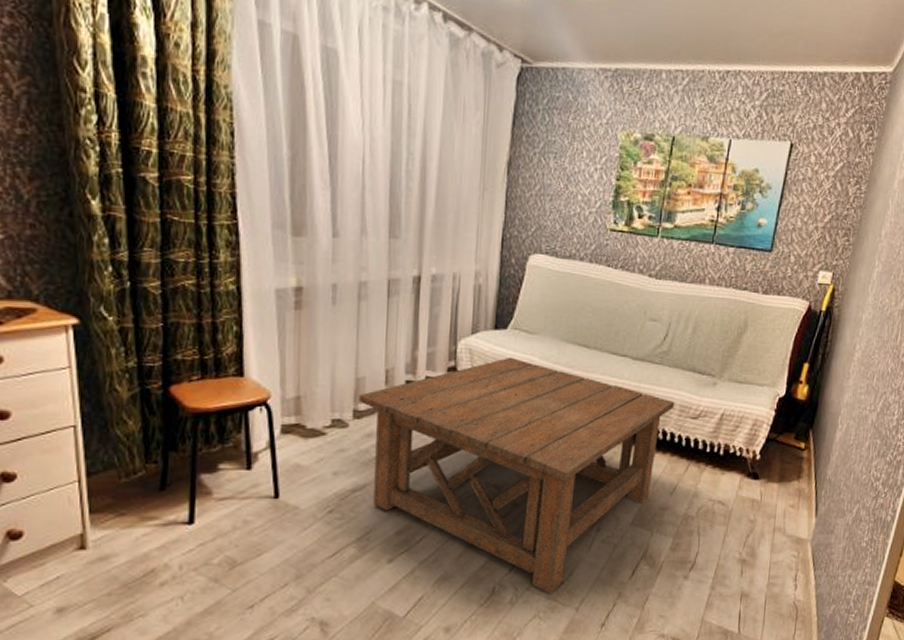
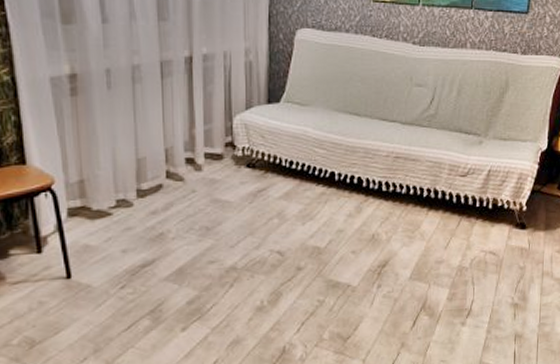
coffee table: present [358,357,675,594] -> none [141,129,444,349]

